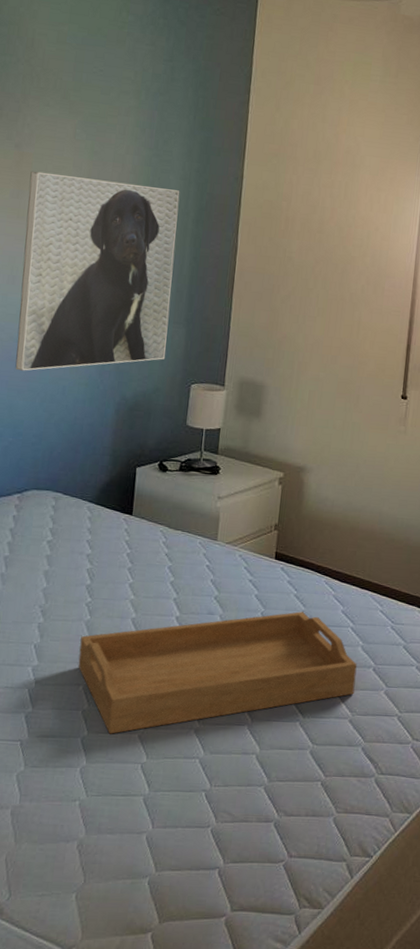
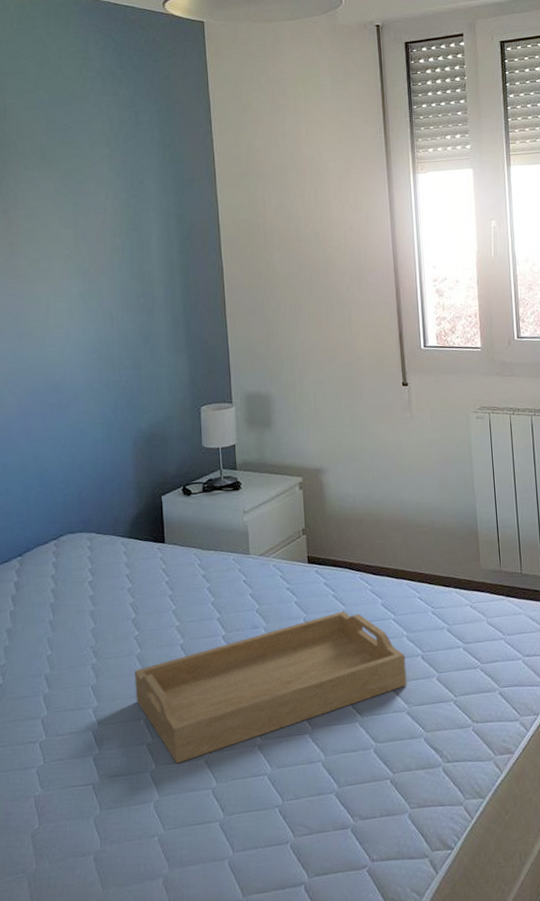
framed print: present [15,170,180,371] -> none [21,225,173,422]

